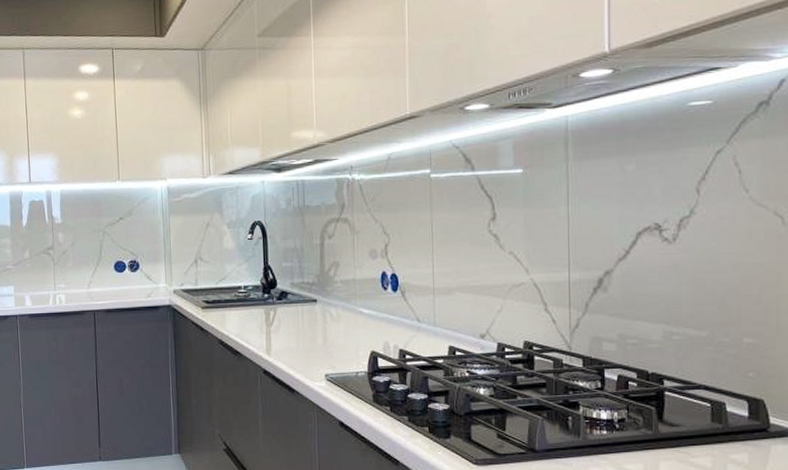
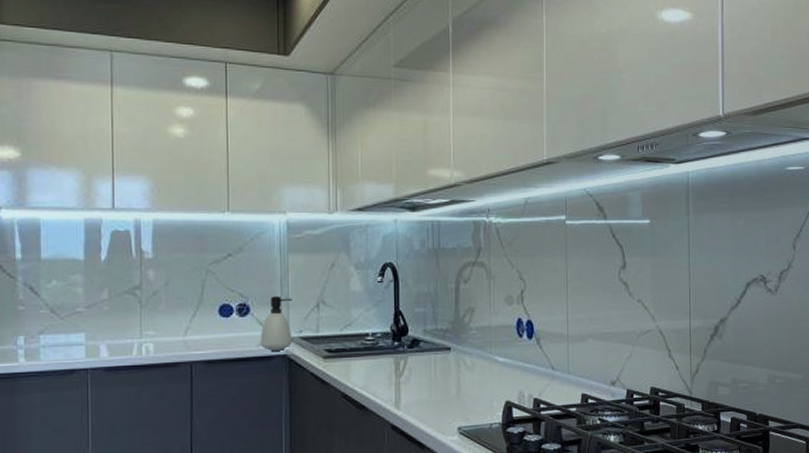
soap dispenser: none [148,253,176,302] -> present [260,296,293,351]

